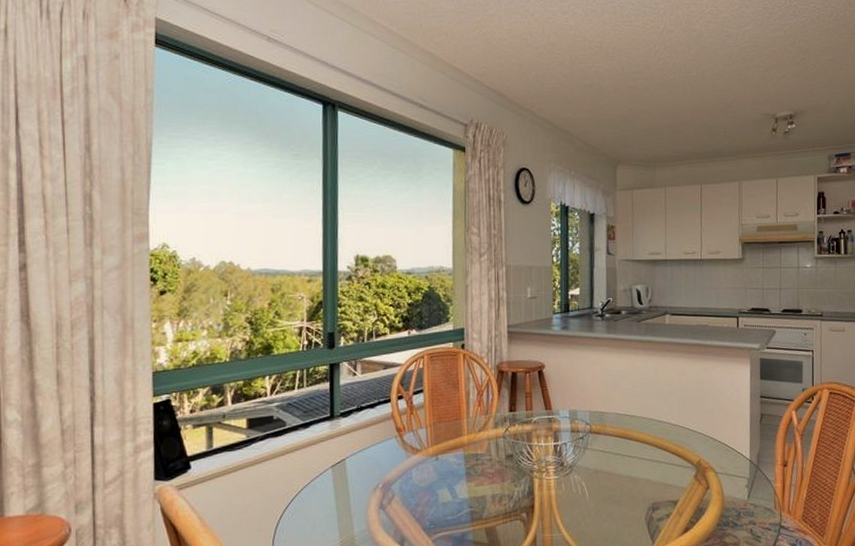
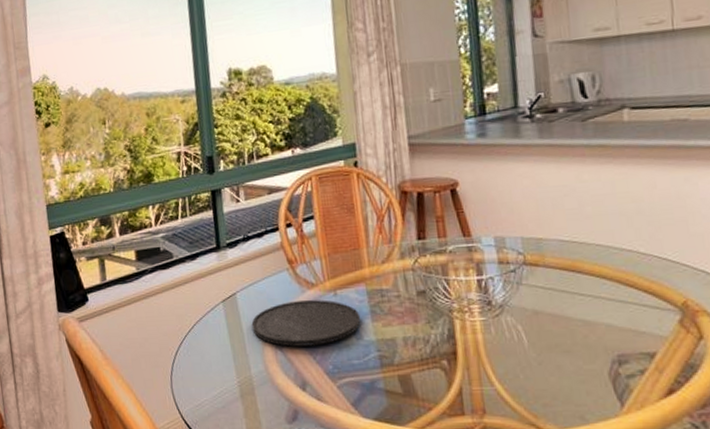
plate: none [358,463,457,507] -> present [251,300,361,347]

